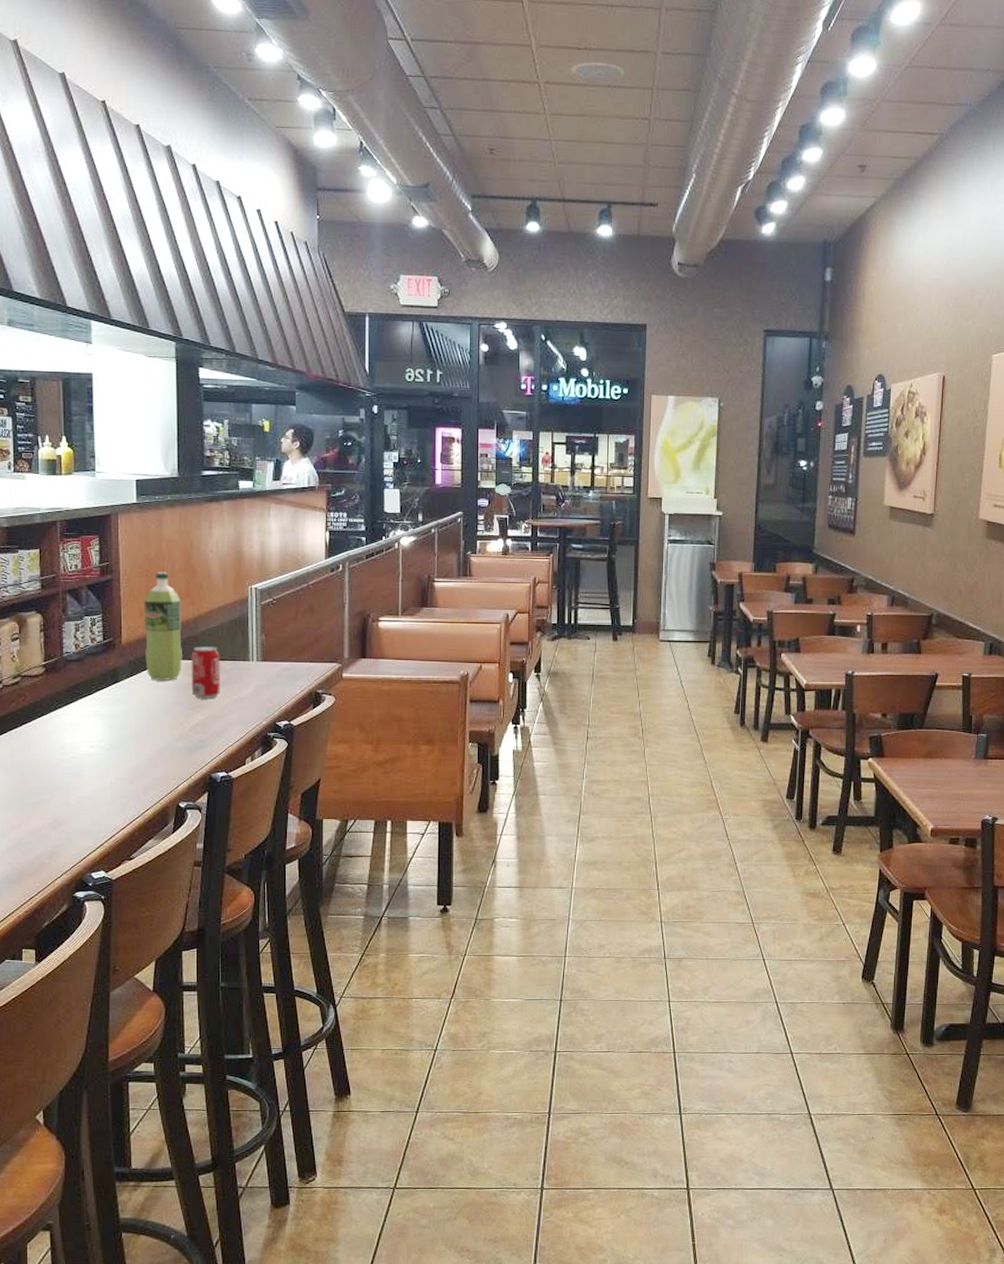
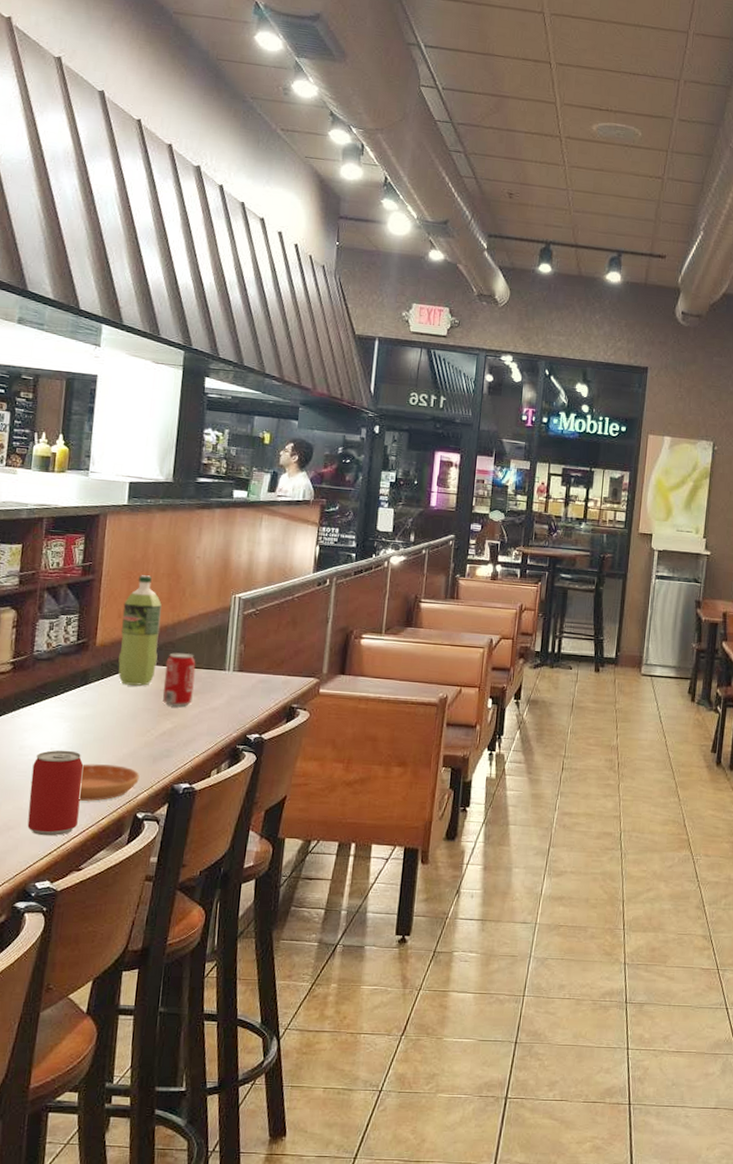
beer can: none [75,746,124,829] -> present [27,750,83,837]
saucer: none [121,758,178,794] -> present [79,764,140,801]

